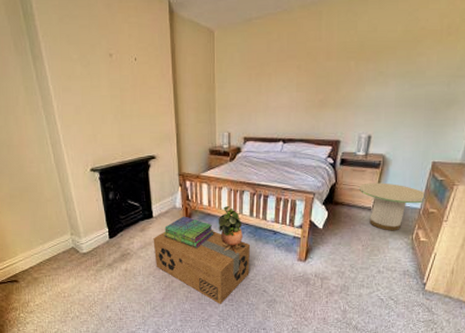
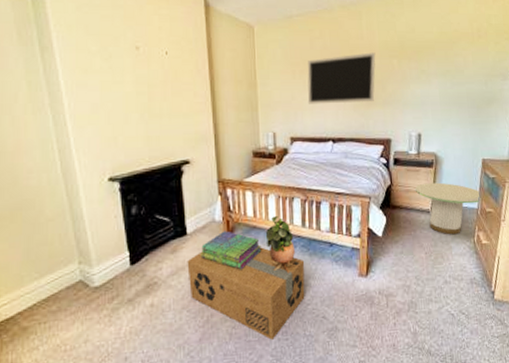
chalkboard: none [261,54,333,107] -> present [307,52,376,104]

